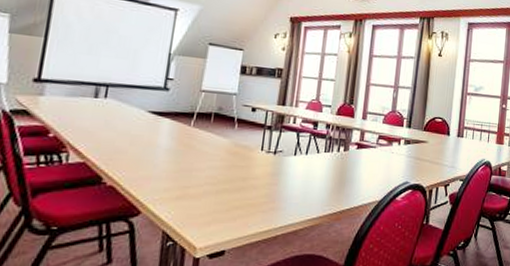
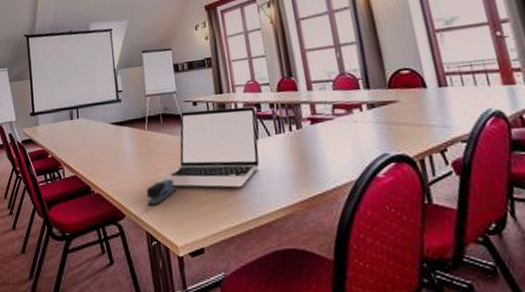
stapler: none [171,179,210,206] -> present [146,178,176,206]
laptop: none [186,116,312,196] -> present [154,106,259,188]

